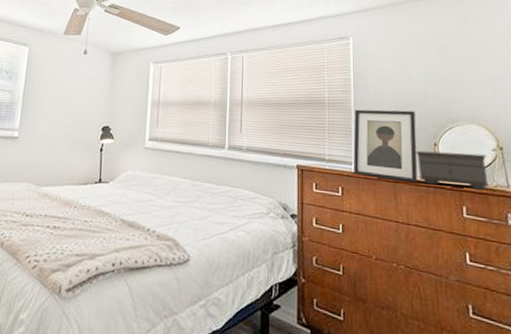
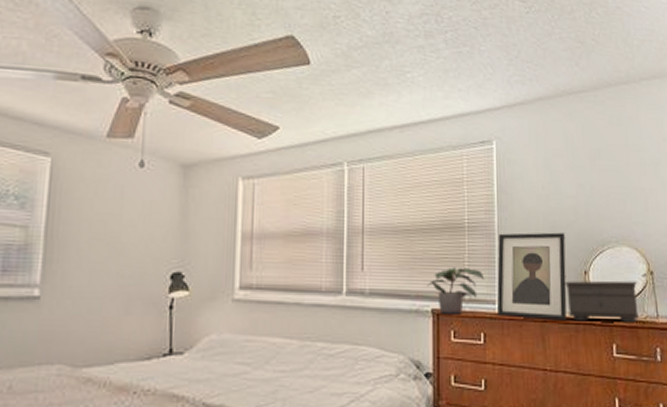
potted plant: none [294,134,343,172] -> present [428,267,485,316]

